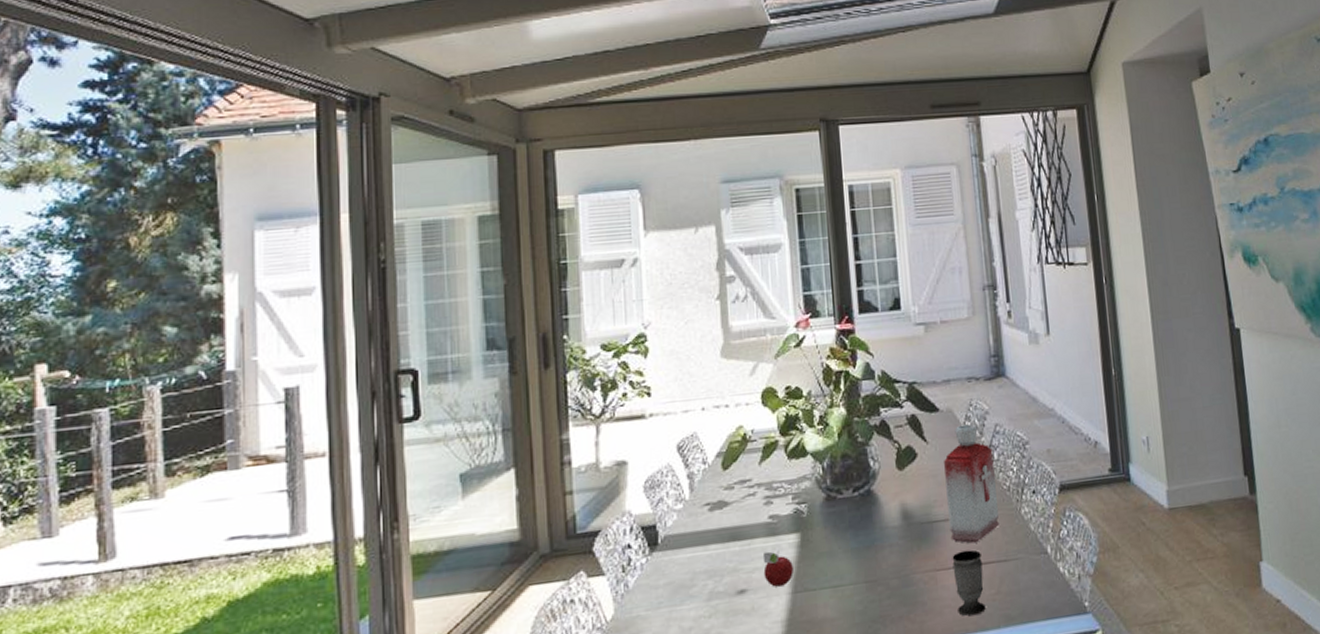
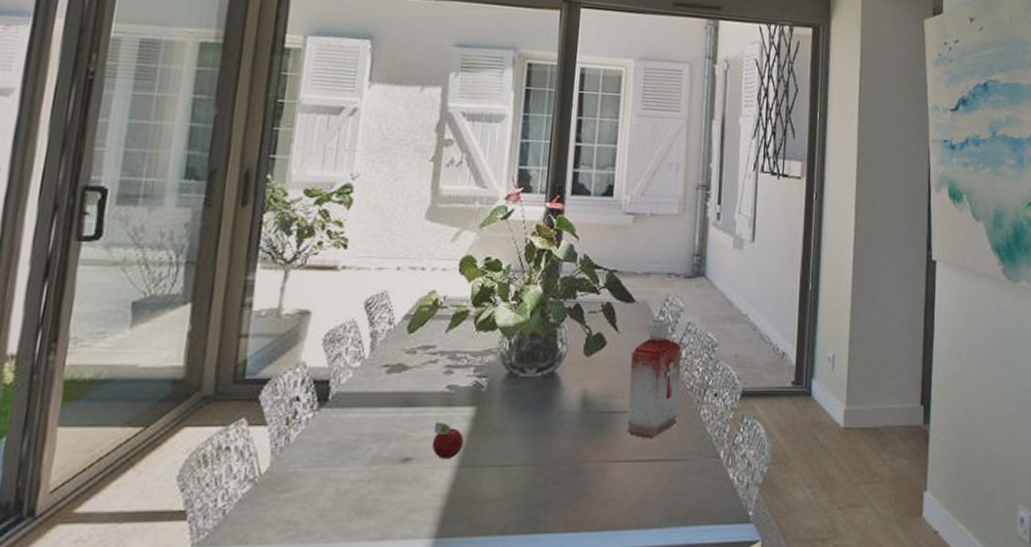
cup: present [952,549,986,616] -> none [622,445,654,512]

